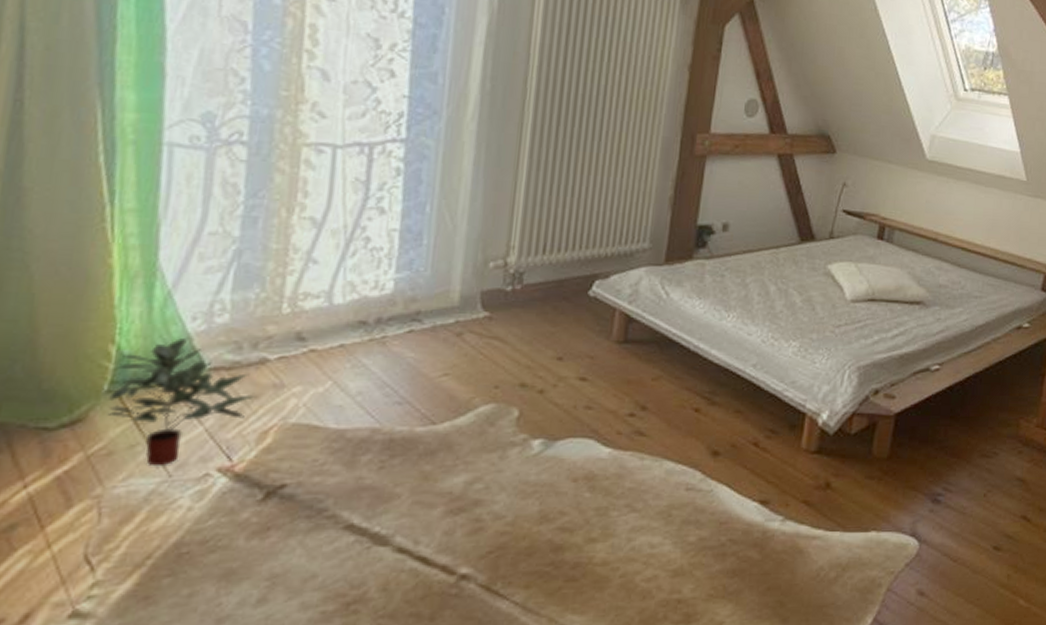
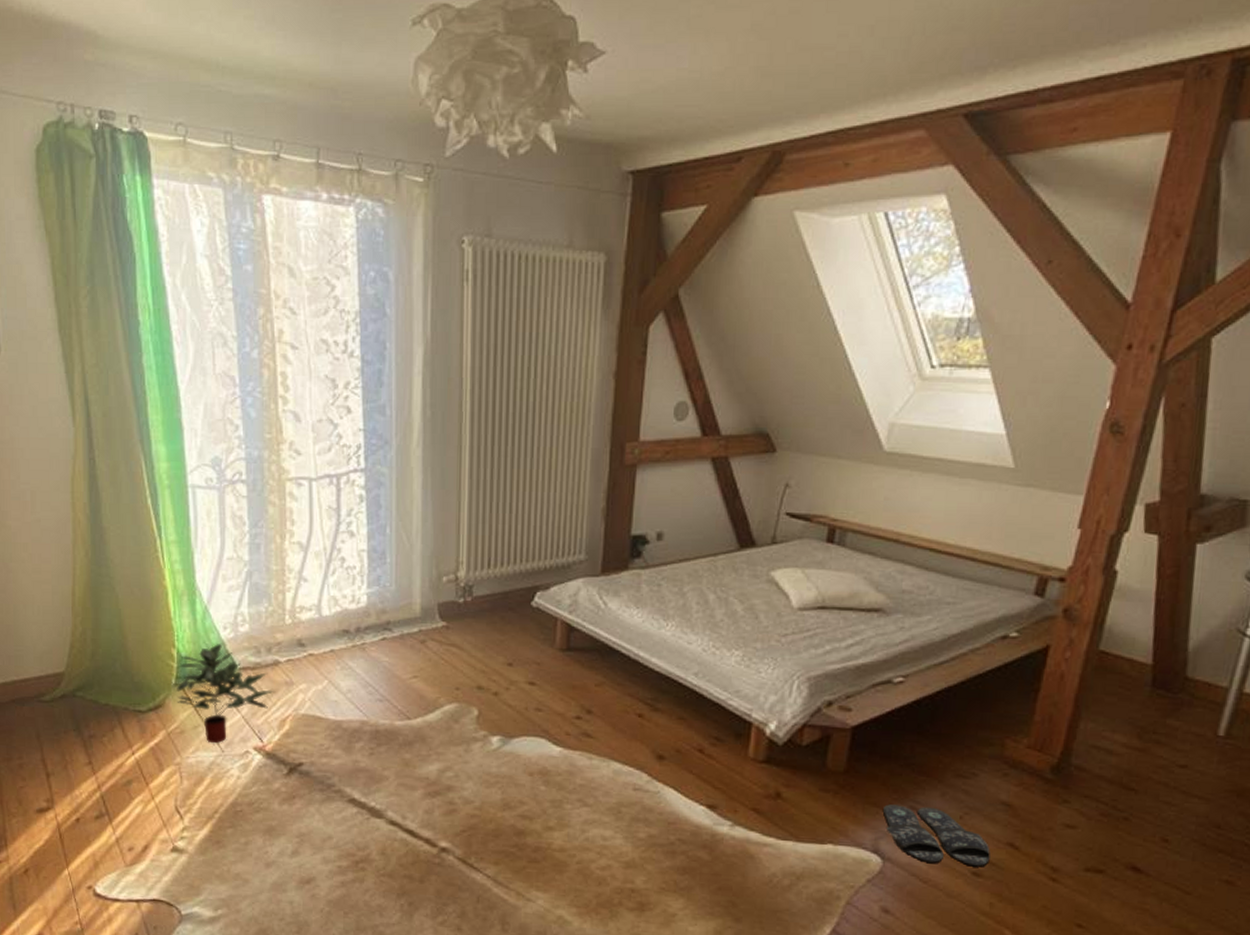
slippers: none [921,487,1008,542] -> present [883,804,991,867]

